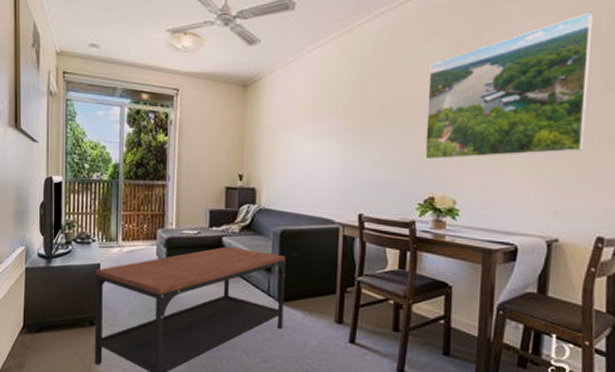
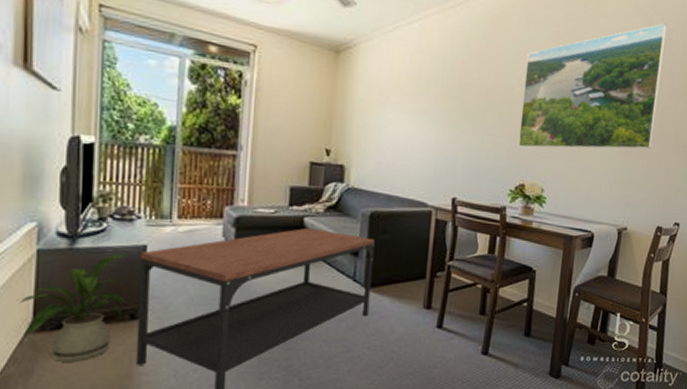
house plant: none [13,271,88,359] -> present [17,253,129,362]

